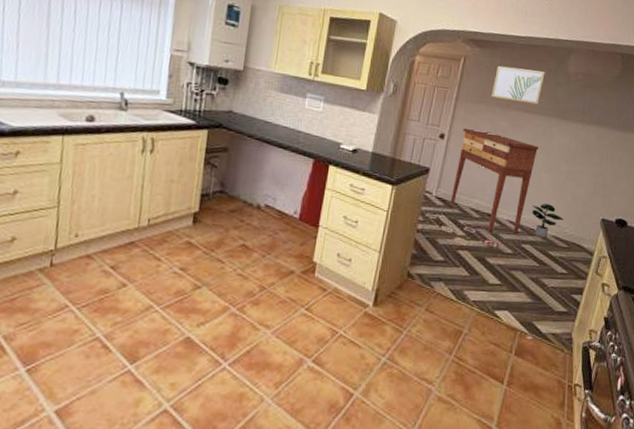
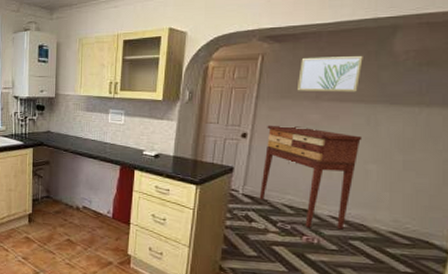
potted plant: present [532,204,564,238] -> none [359,197,404,234]

